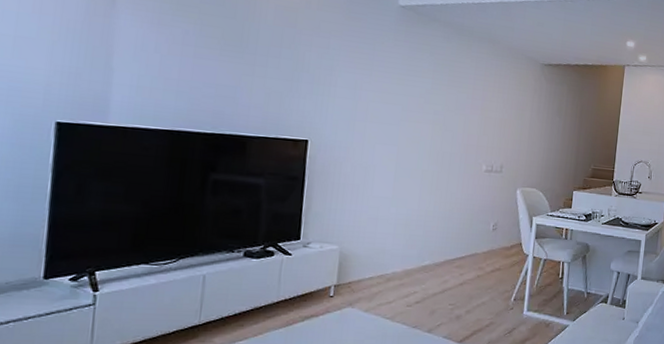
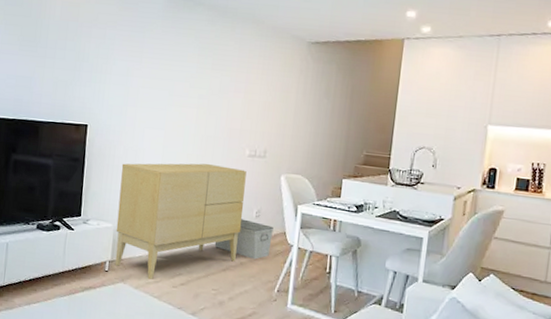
sideboard: none [341,179,483,302] -> present [114,163,247,280]
storage bin: none [451,232,510,271] -> present [214,219,274,260]

